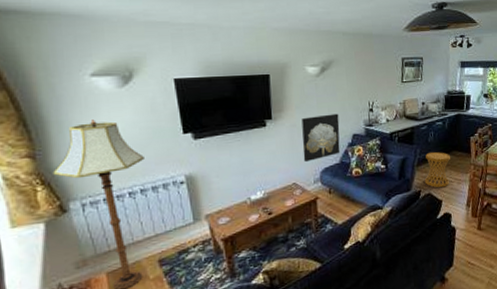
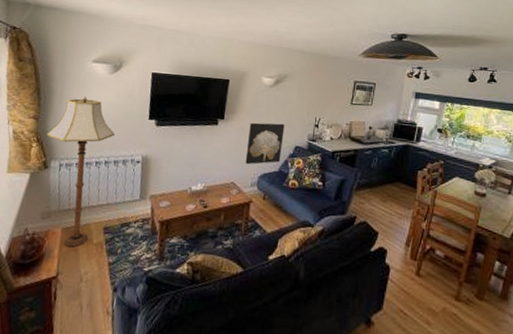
side table: present [424,151,451,188] -> none [361,178,394,219]

